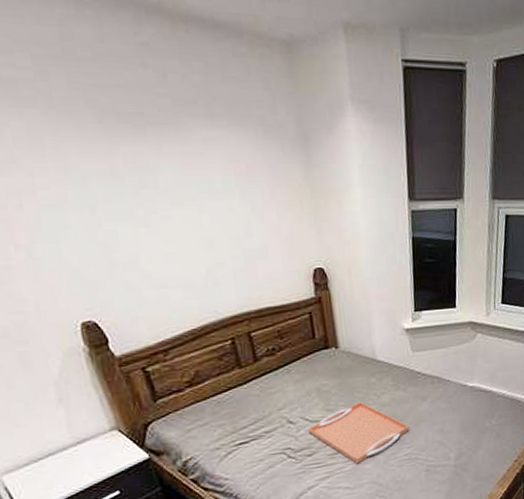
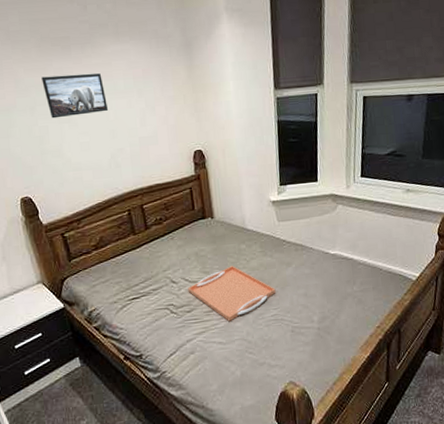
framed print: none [104,164,202,220] -> present [41,73,109,119]

